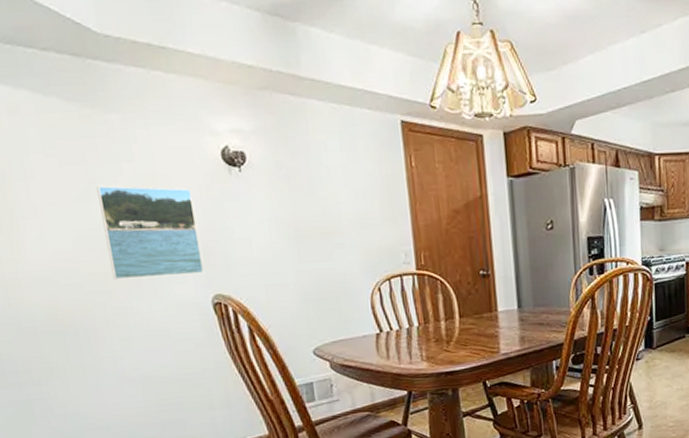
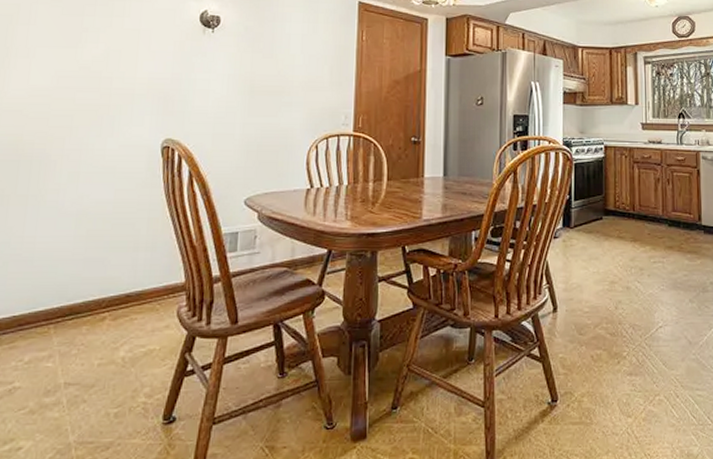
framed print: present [96,185,205,280] -> none [78,34,167,119]

